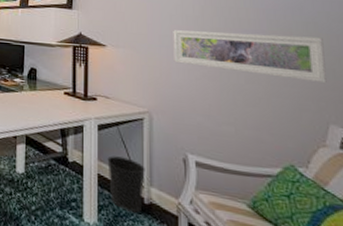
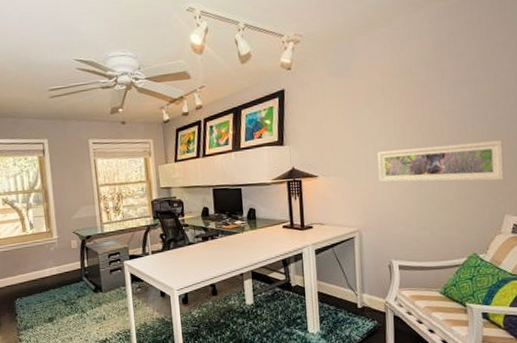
wastebasket: present [107,155,145,213] -> none [325,273,358,317]

